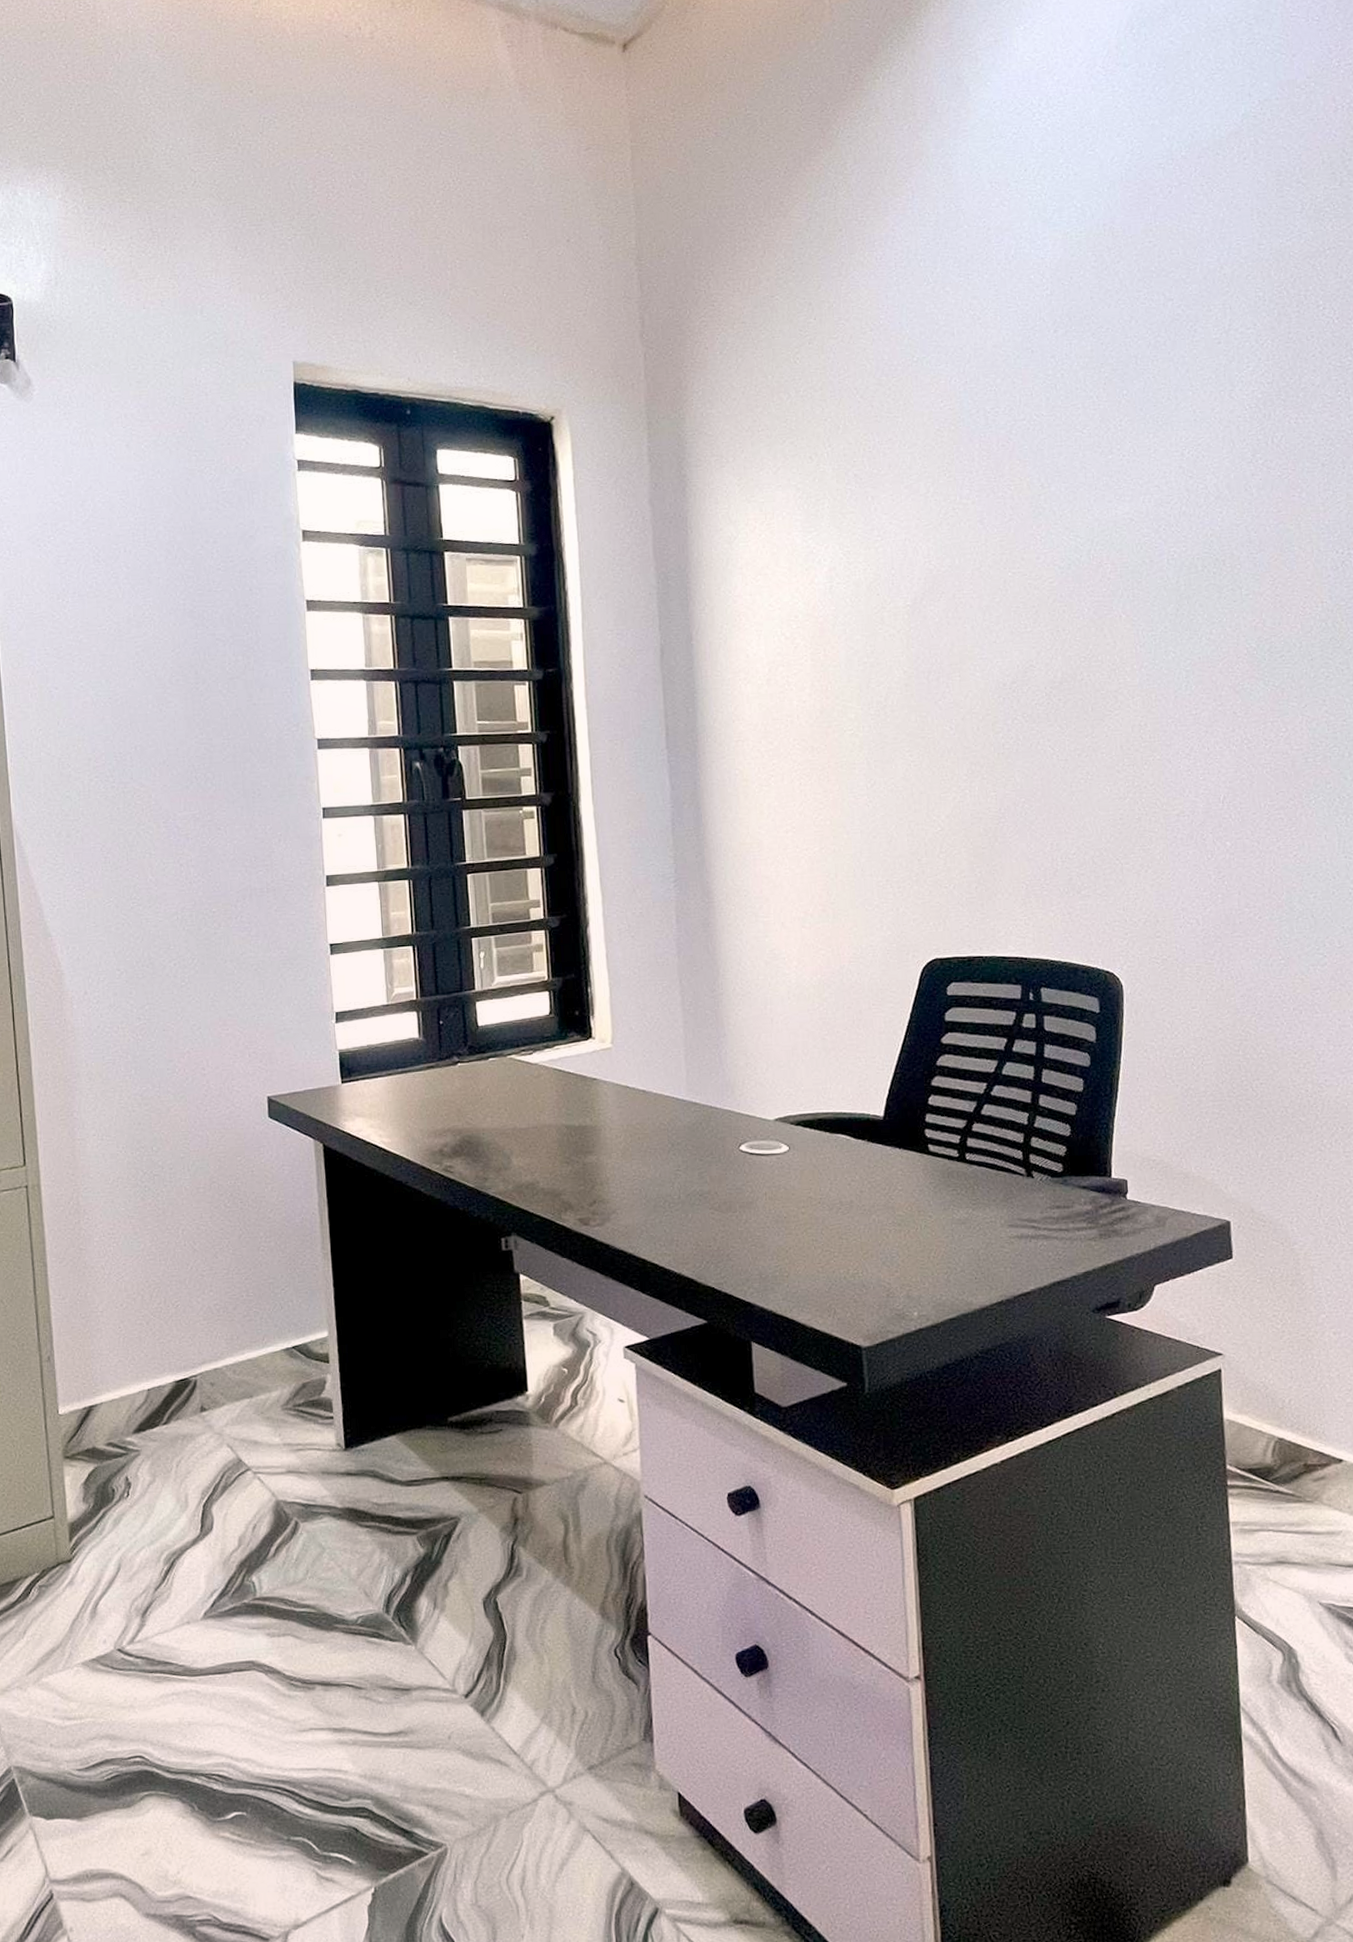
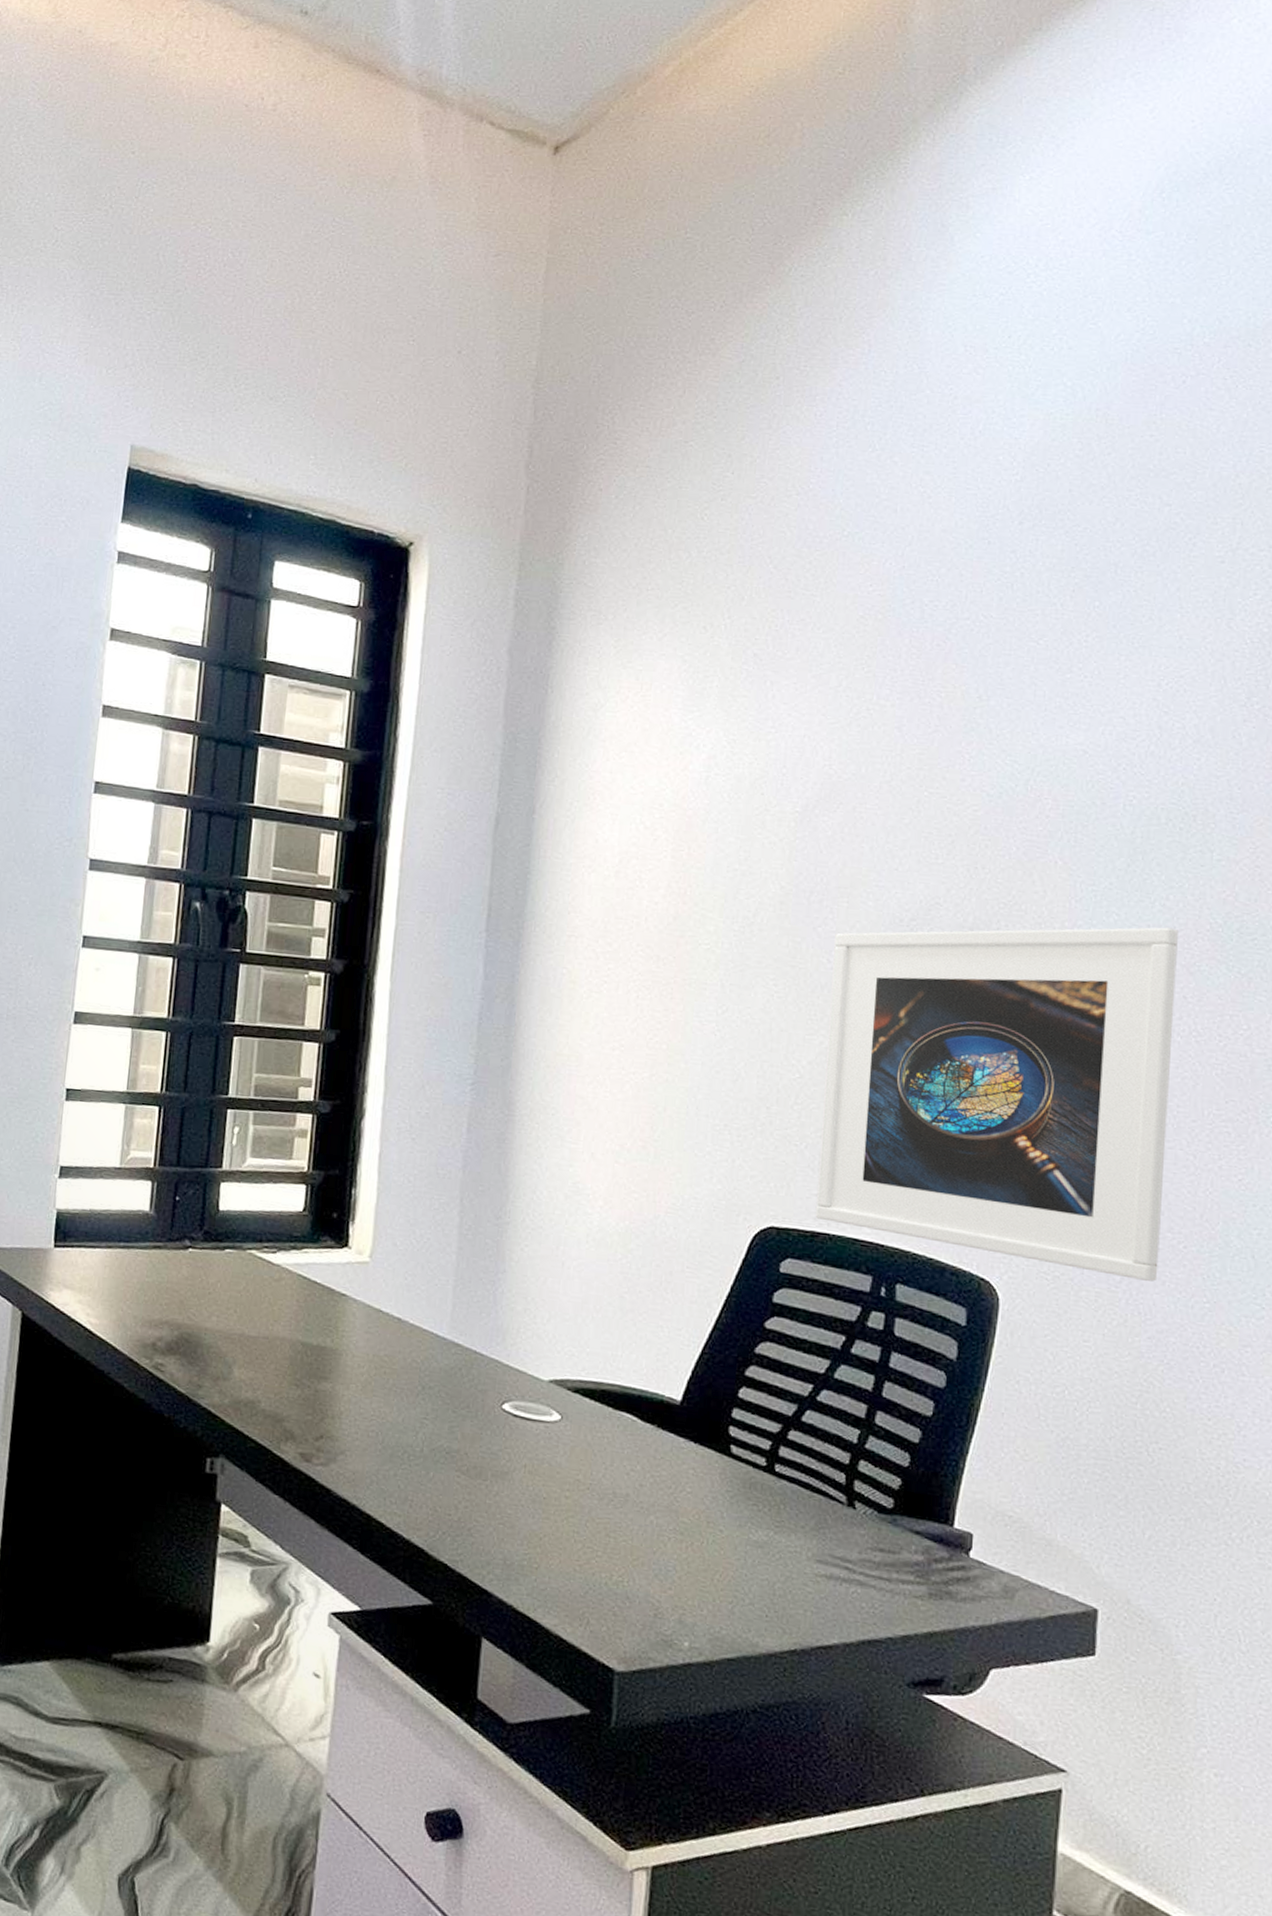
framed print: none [953,657,1242,951] -> present [815,927,1178,1282]

